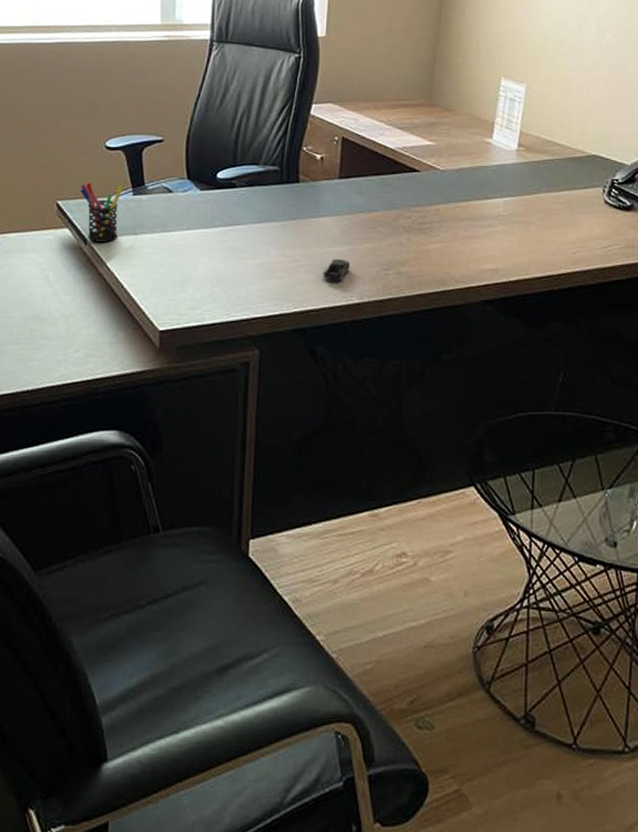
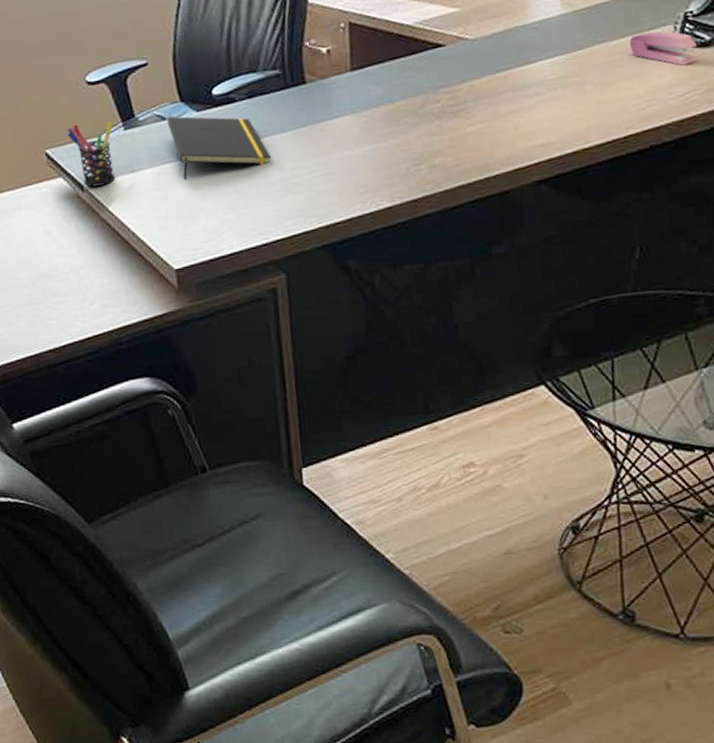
notepad: none [173,191,261,249] -> present [167,116,272,180]
computer mouse: present [323,258,351,281] -> none [345,161,376,186]
stapler: none [567,191,619,223] -> present [629,31,697,66]

